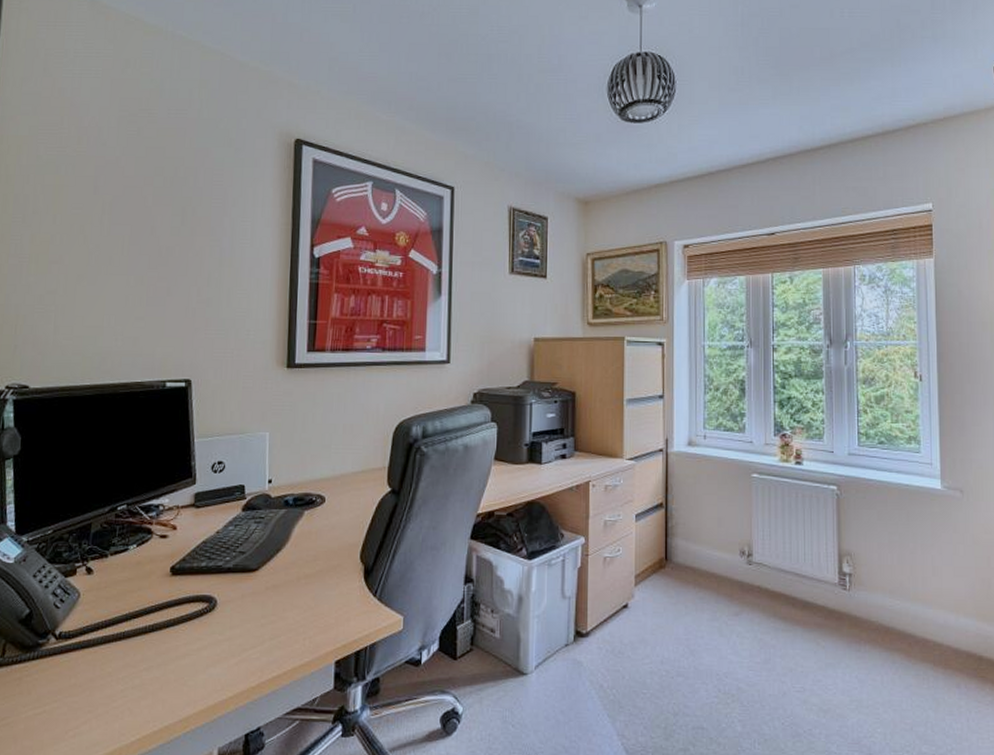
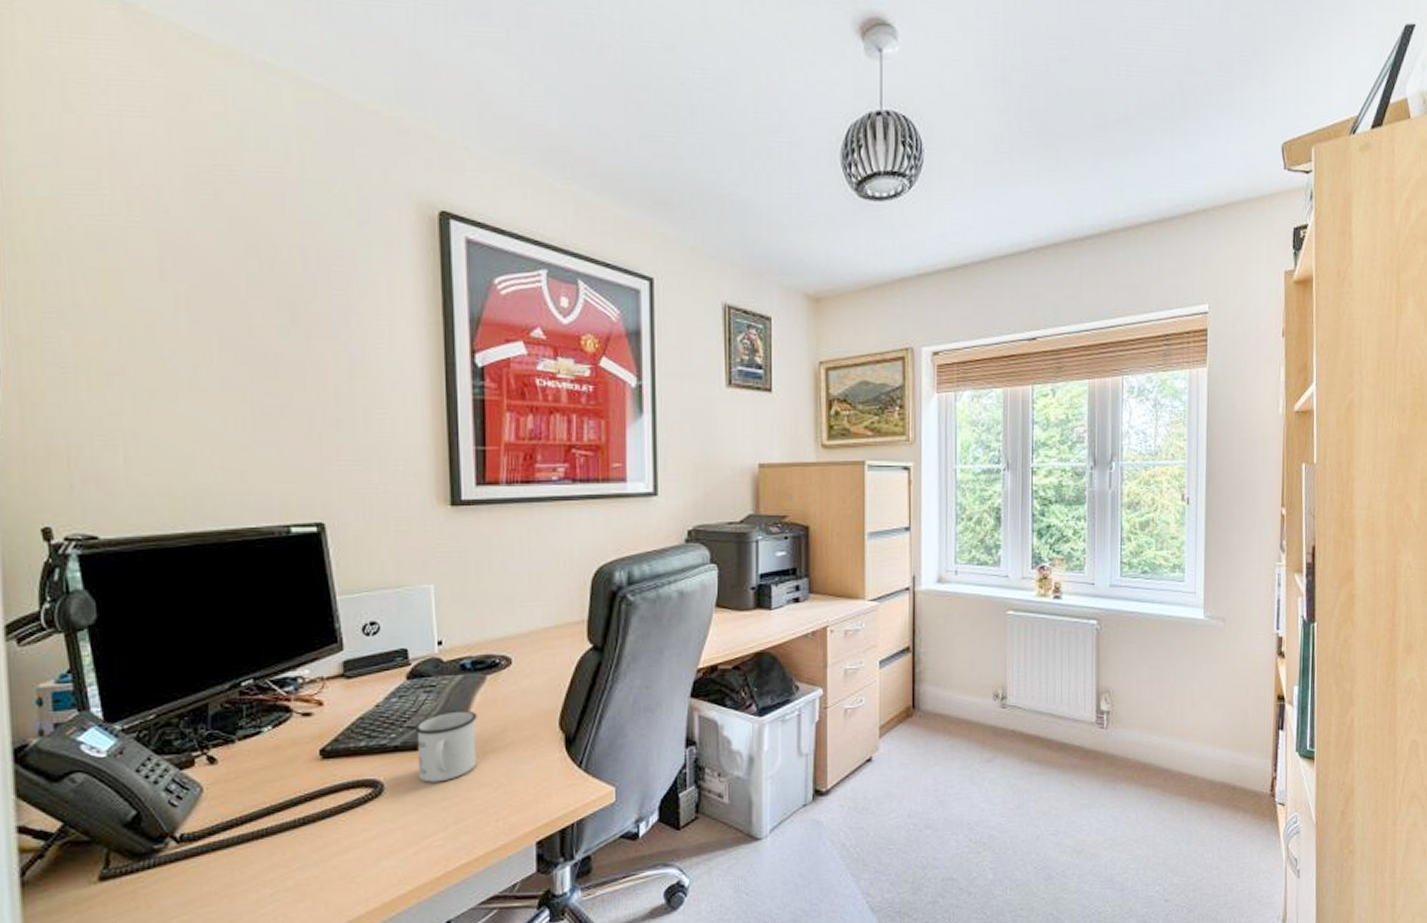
mug: none [245,540,295,602] -> present [415,710,477,783]

